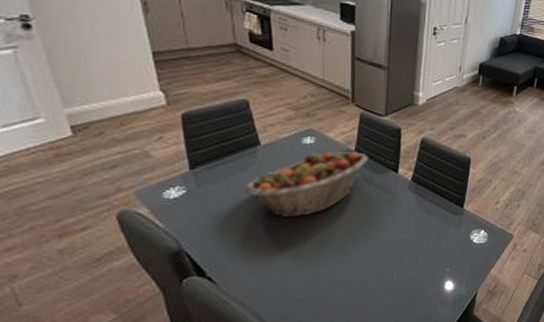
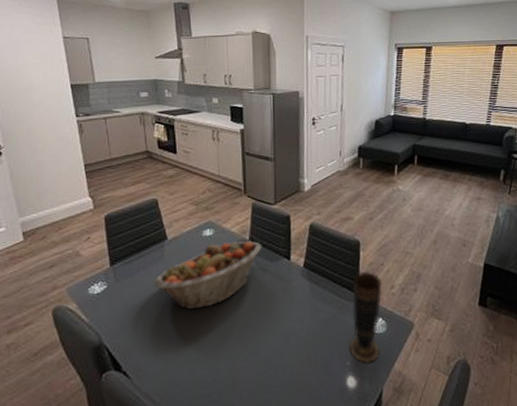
vase: none [450,187,488,270] -> present [349,271,383,364]

